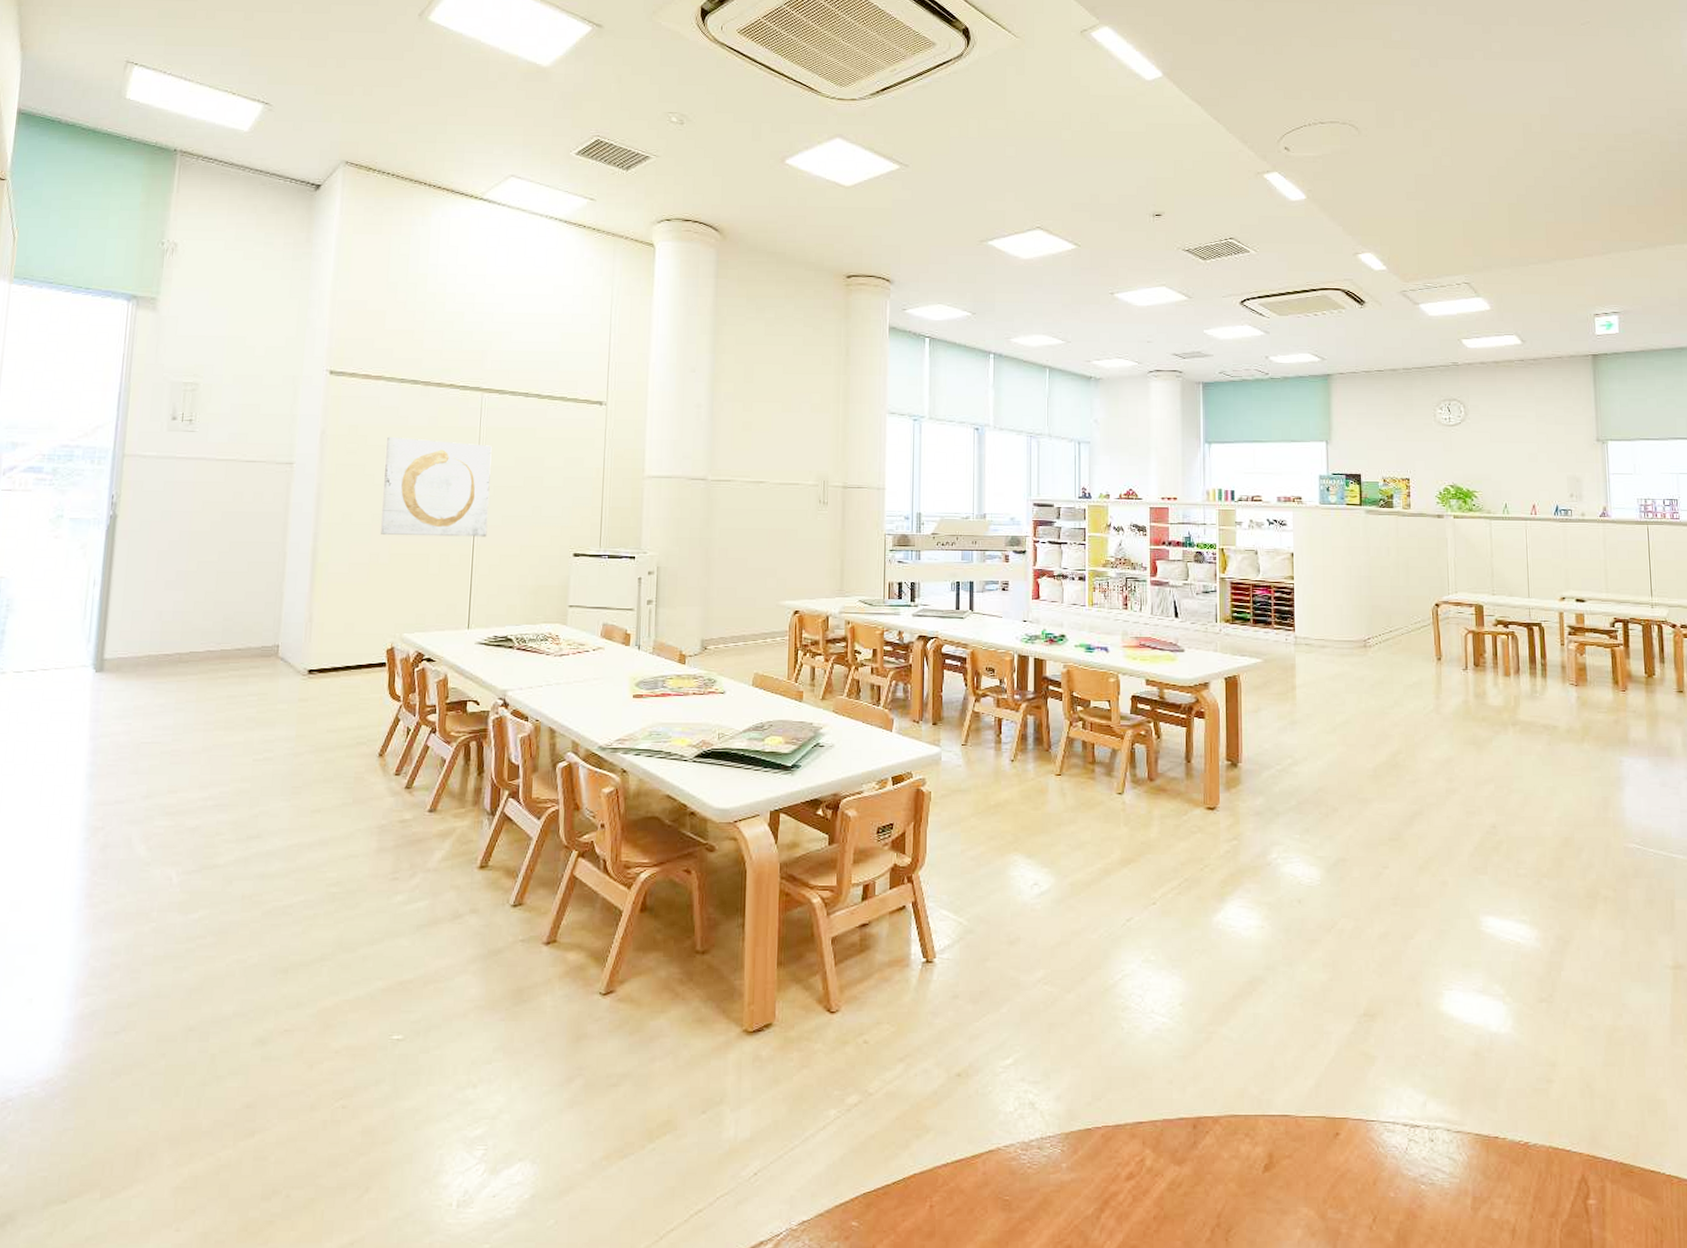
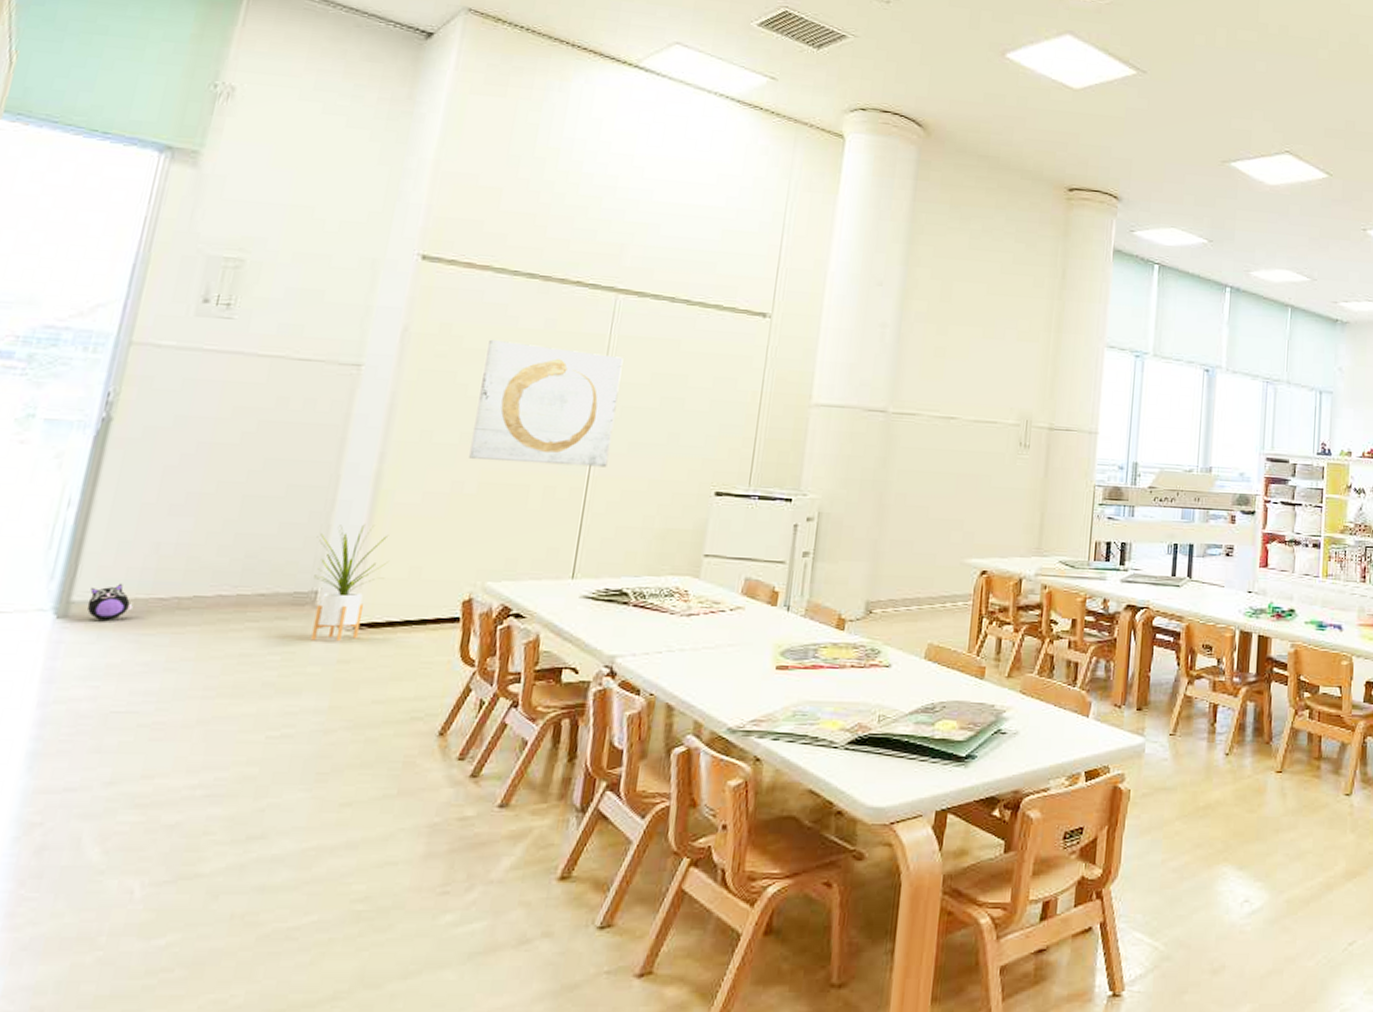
plush toy: none [115,643,148,673] -> present [87,583,133,620]
house plant: none [274,591,328,684] -> present [311,524,389,642]

